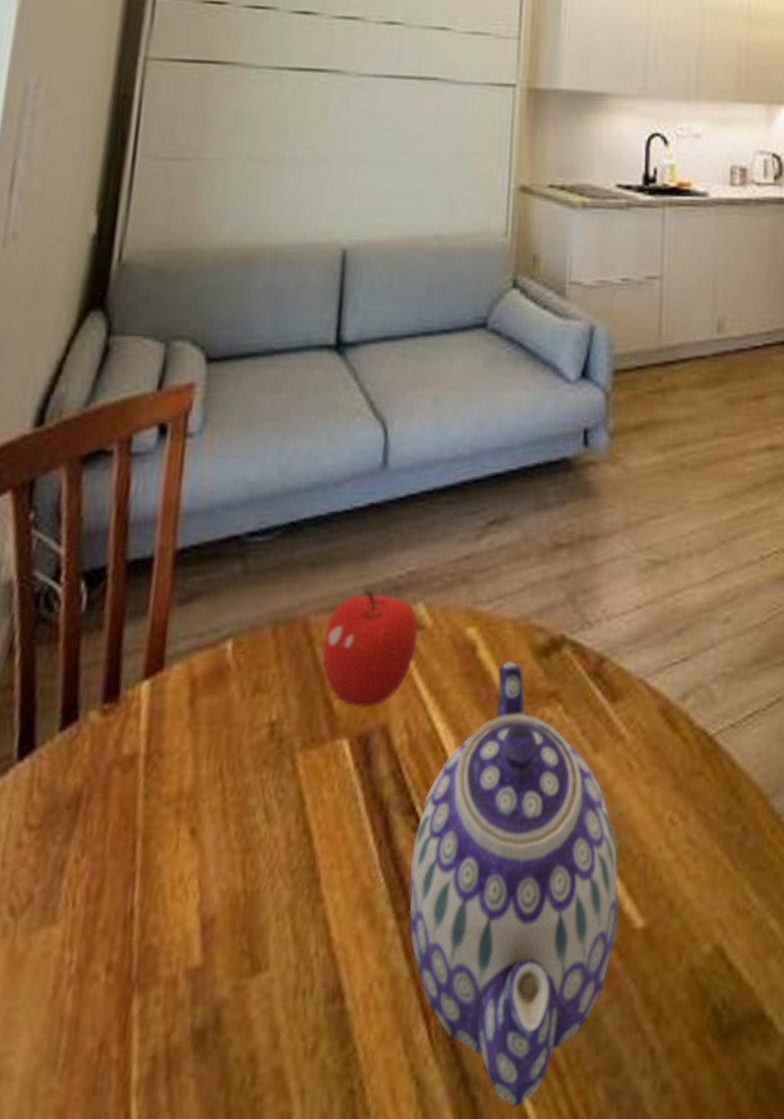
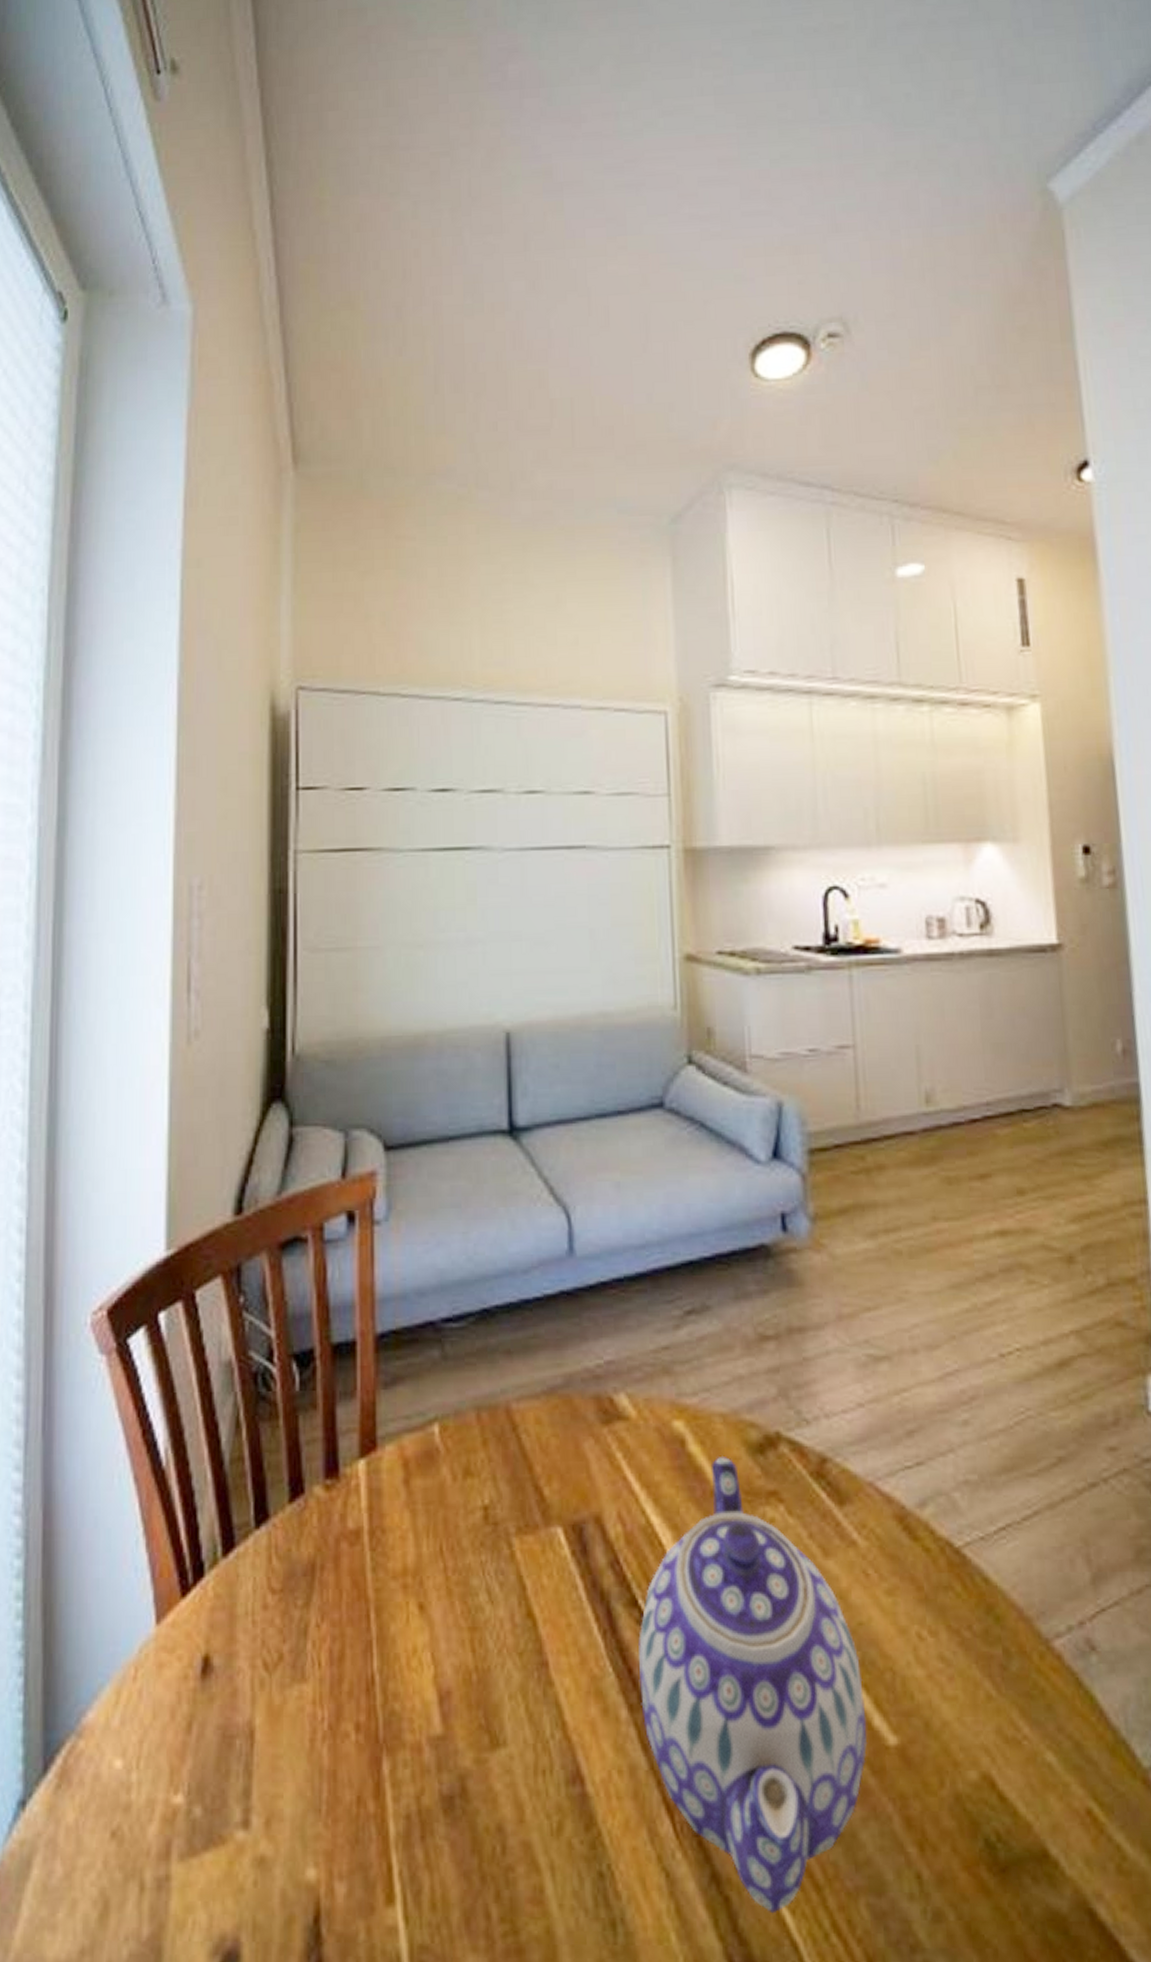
fruit: present [322,590,419,707] -> none [527,1378,623,1496]

